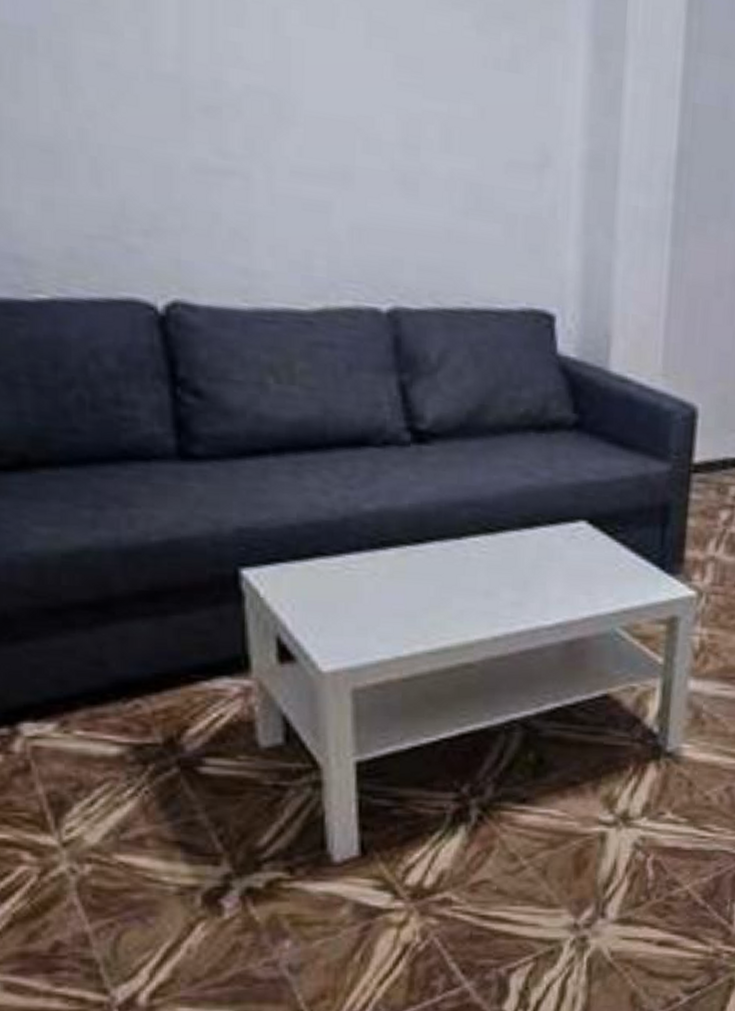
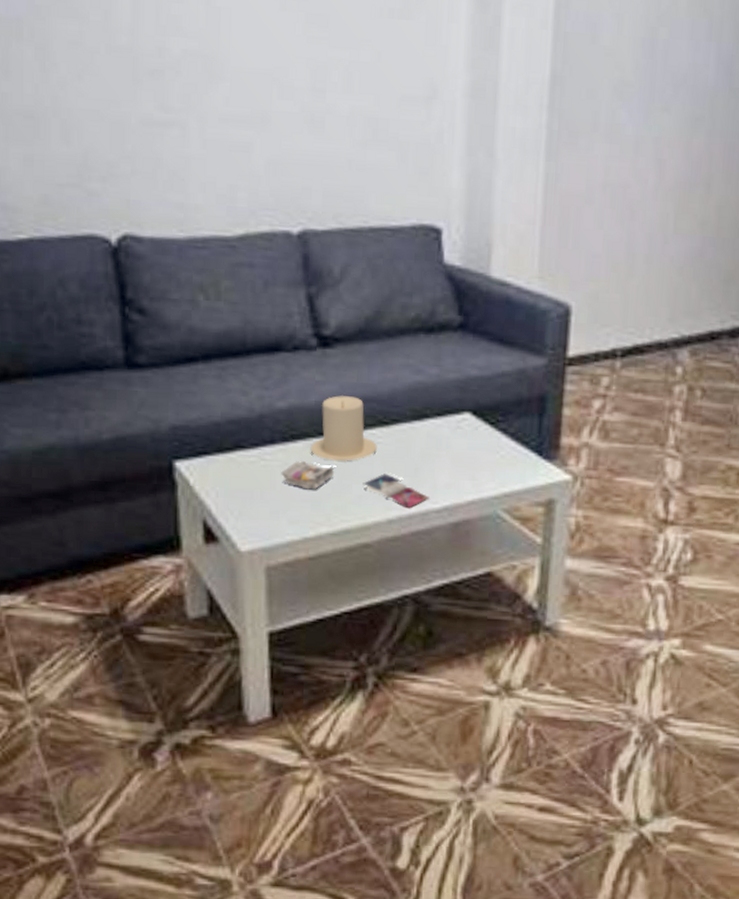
magazine: none [369,570,540,624] -> present [281,460,430,508]
candle: none [403,498,481,573] -> present [310,396,377,462]

